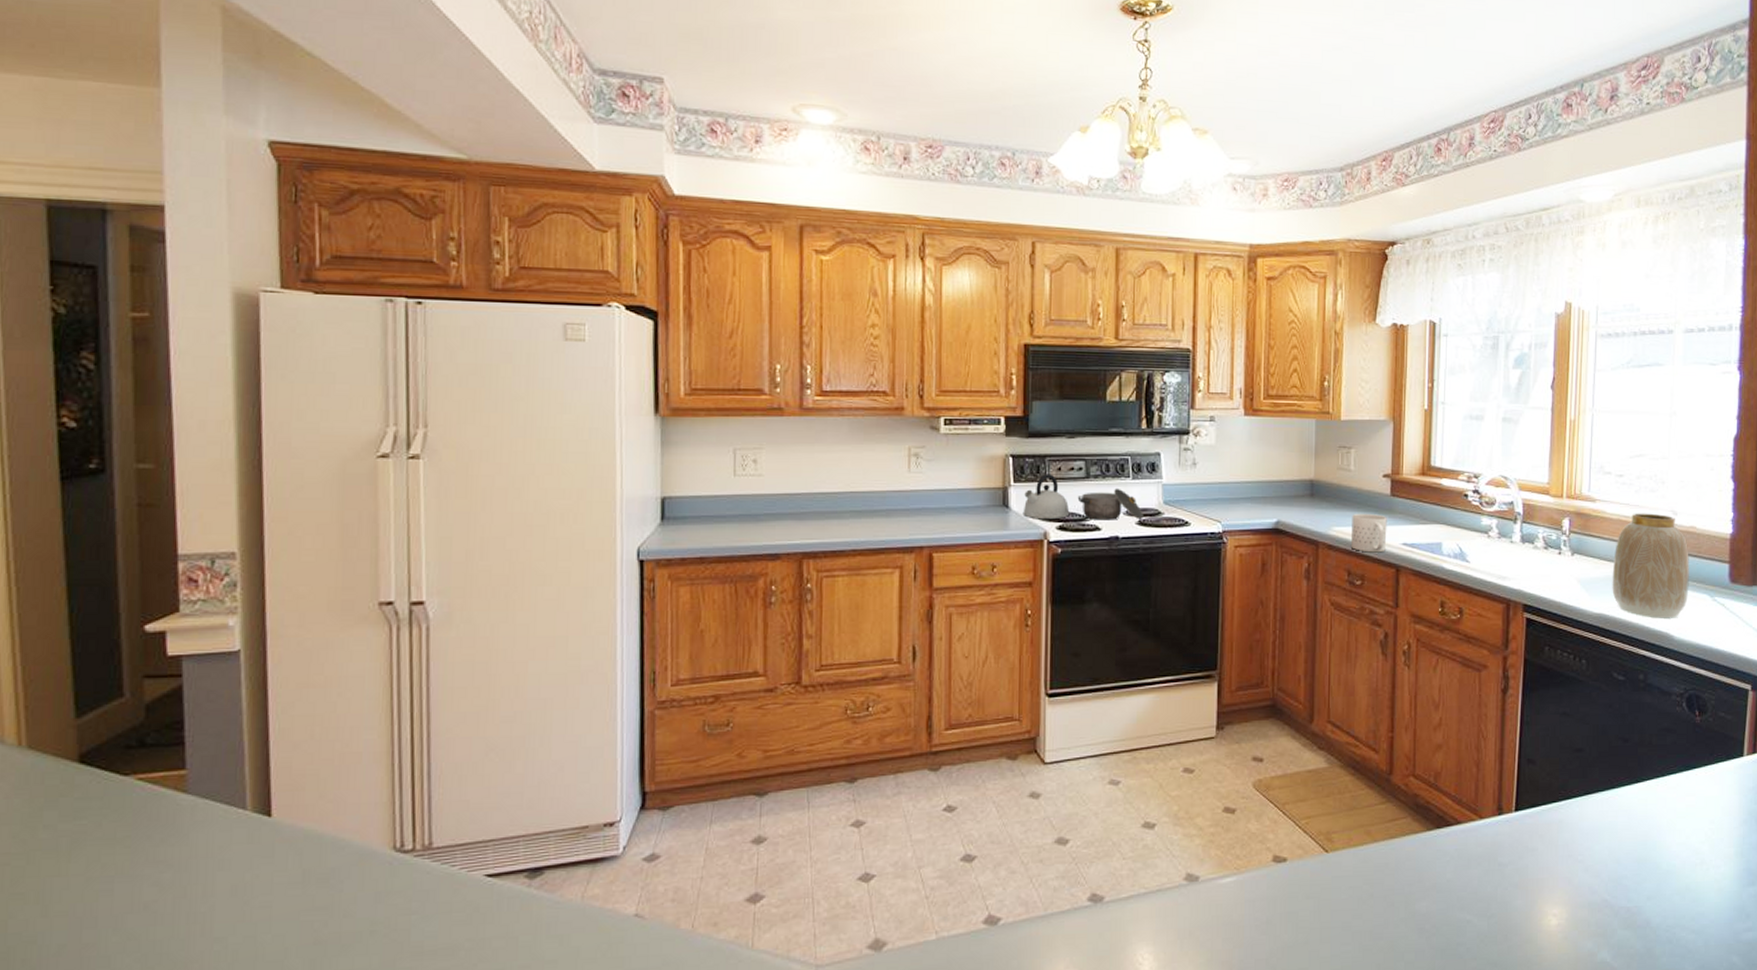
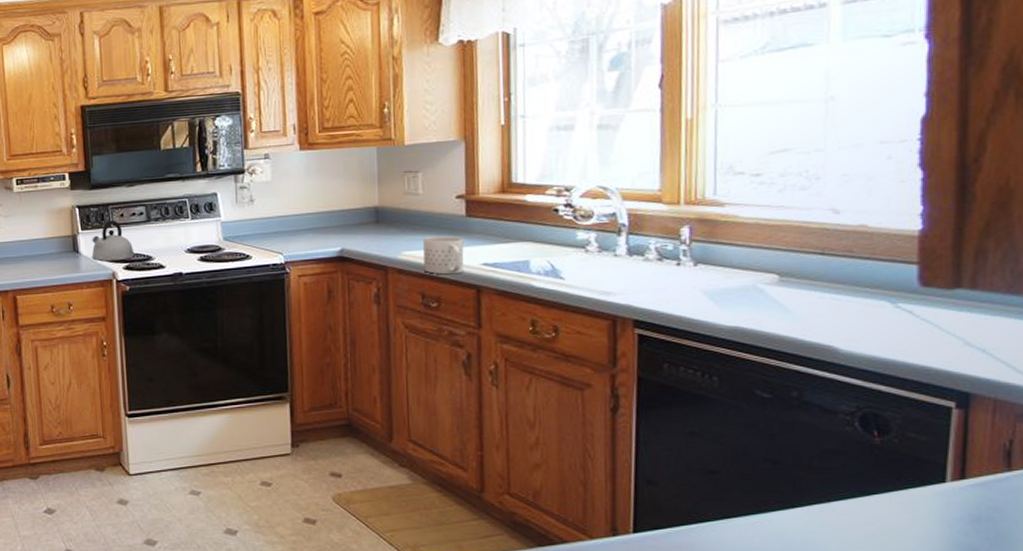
cooking pot: present [1077,488,1143,520] -> none [140,228,205,259]
vase: present [1612,513,1689,618] -> none [750,213,860,330]

